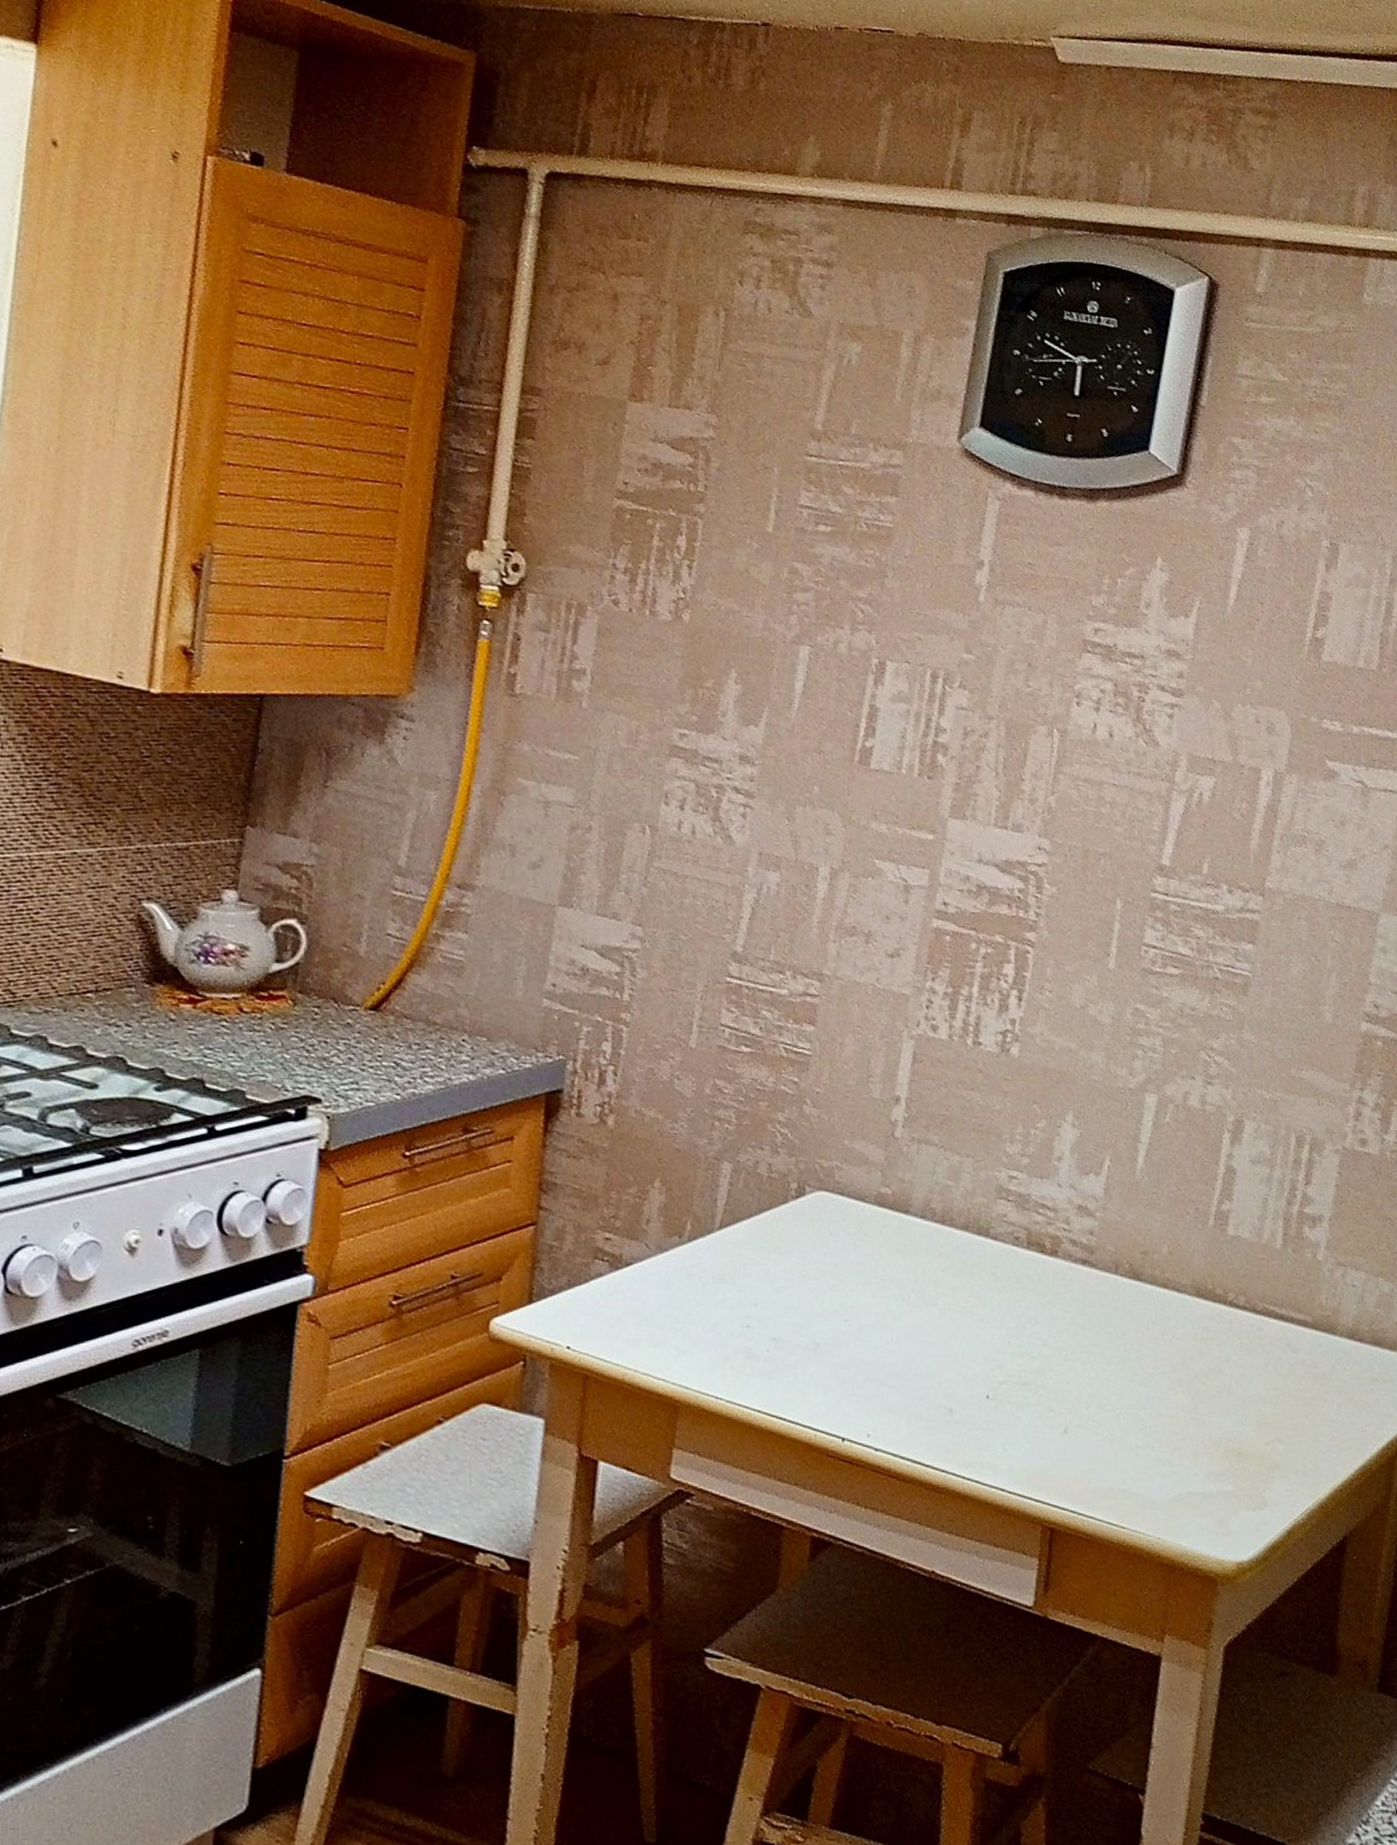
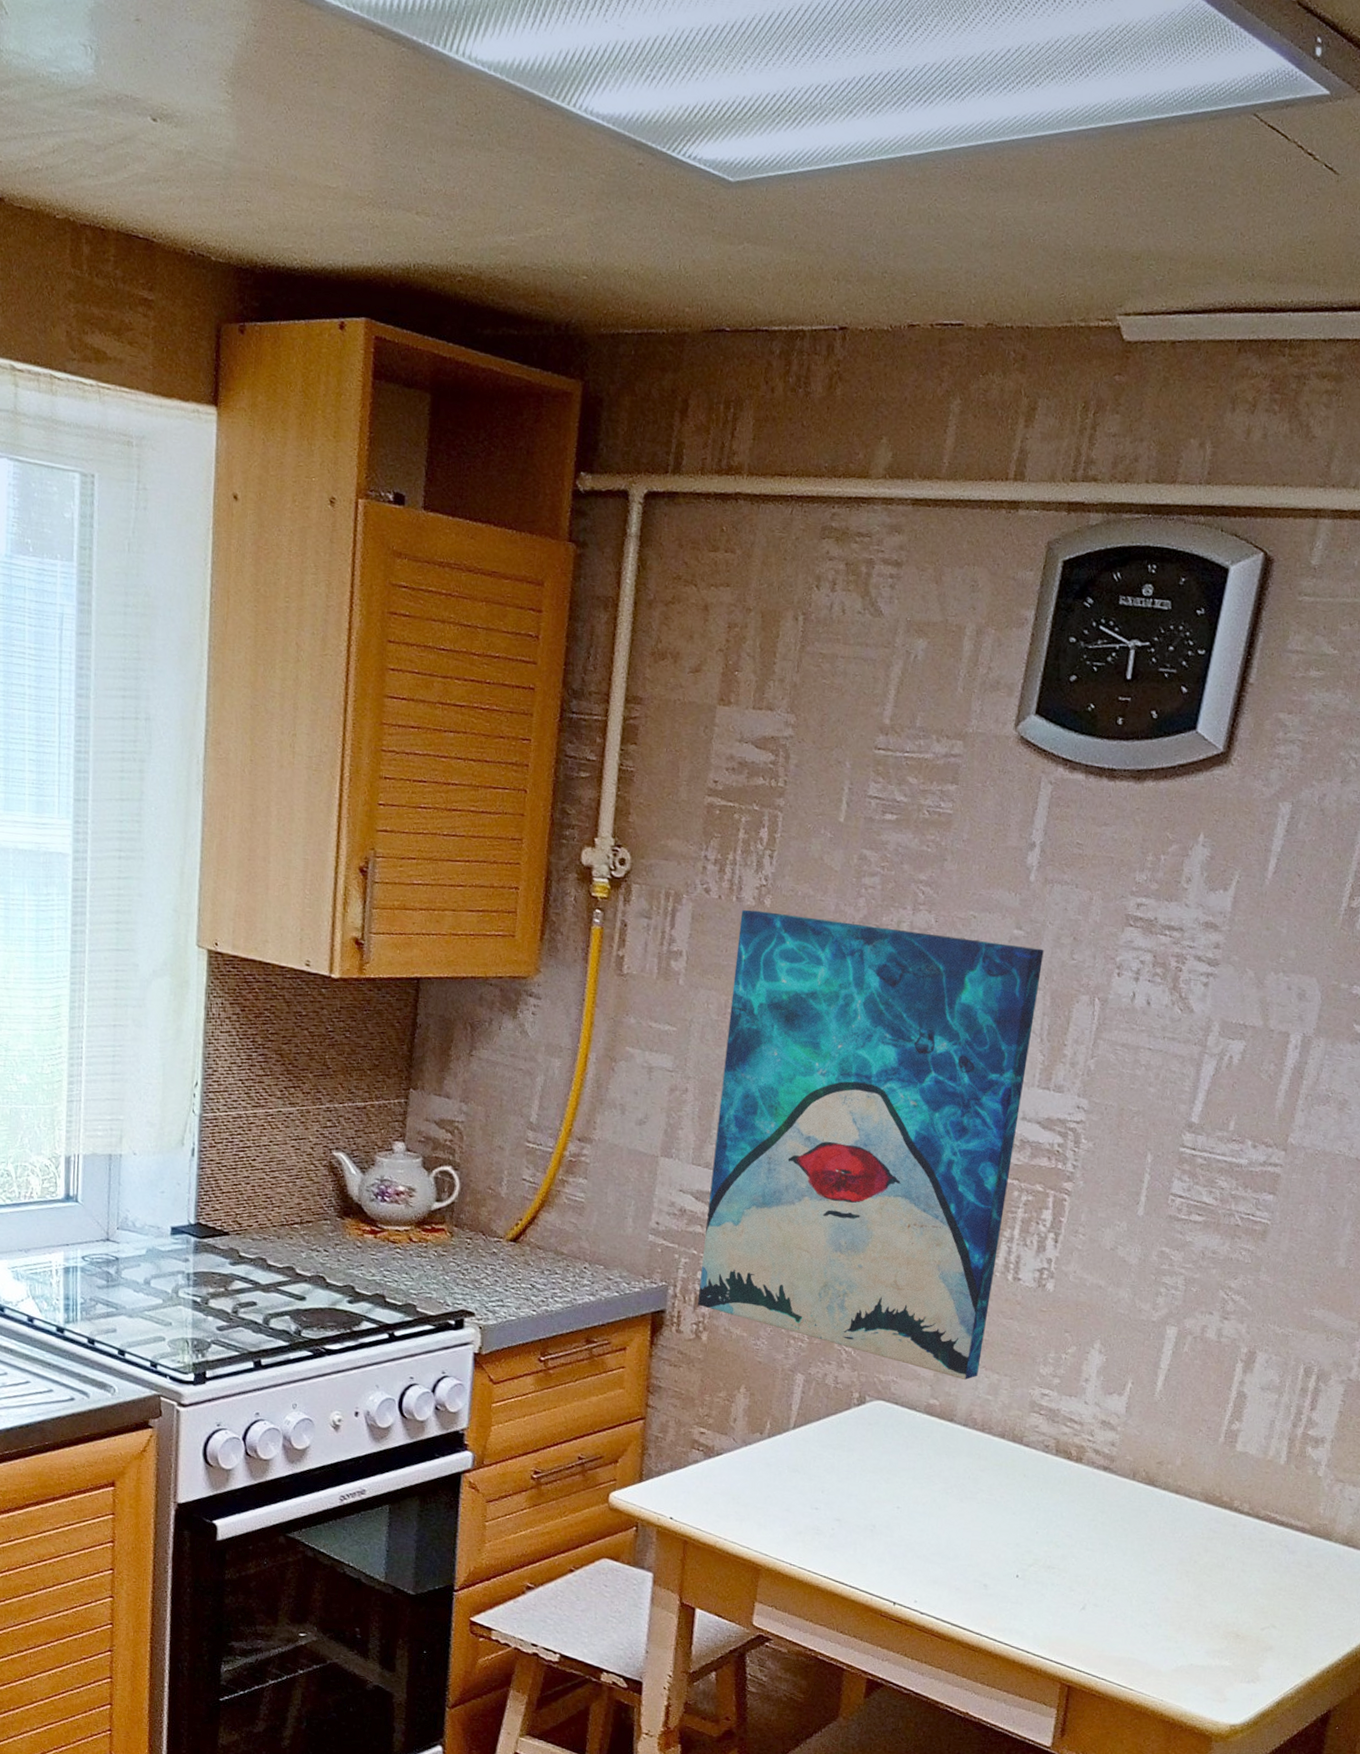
wall art: none [603,625,997,1164] -> present [698,909,1044,1381]

